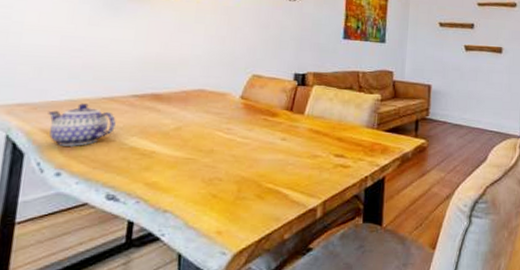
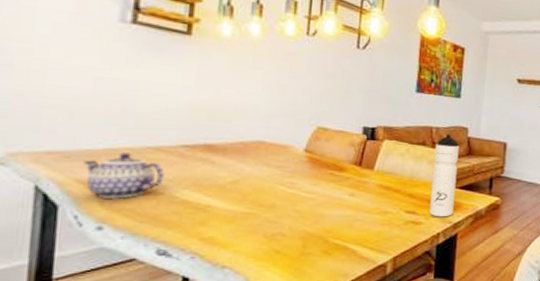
water bottle: none [357,78,385,161] -> present [429,134,460,217]

